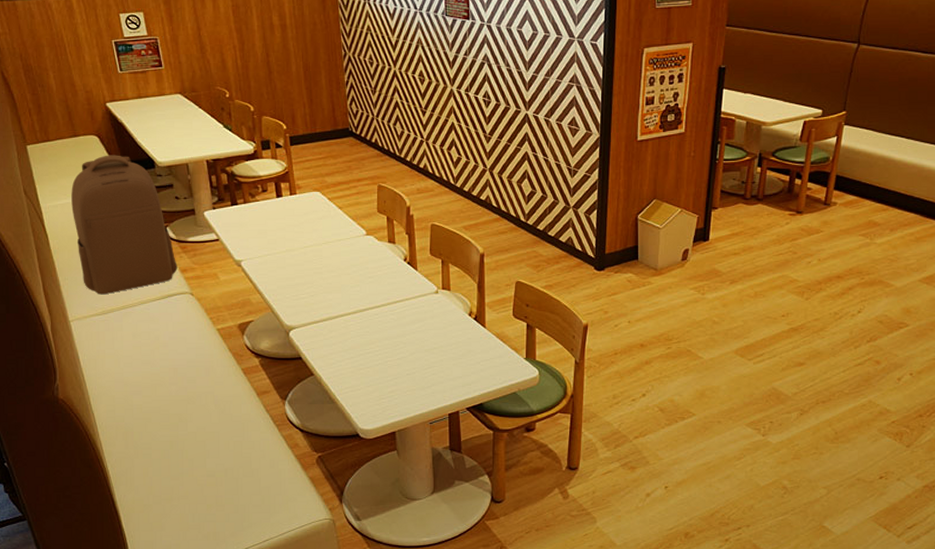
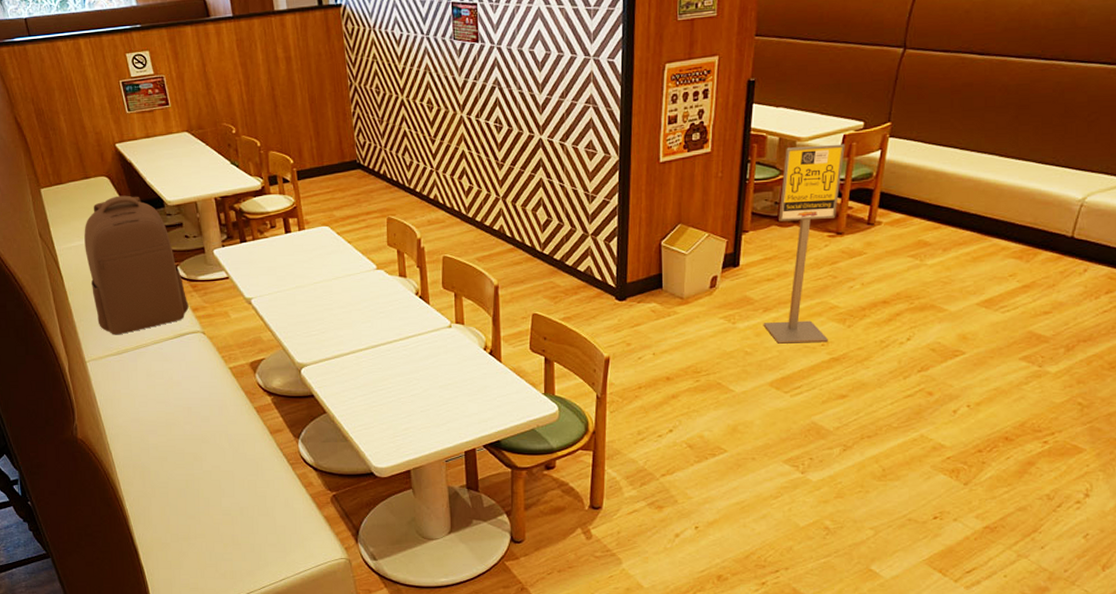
sign stand: none [729,129,805,314] -> present [763,144,845,344]

